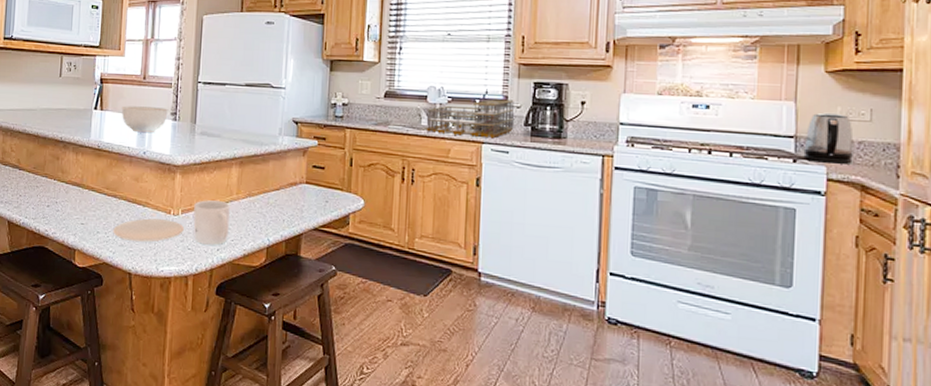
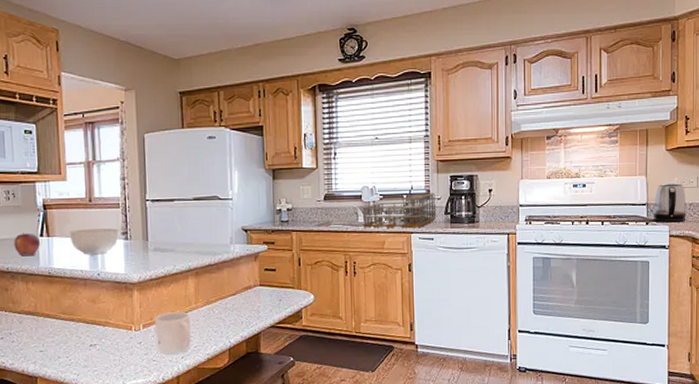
fruit: none [69,104,93,128] -> present [14,233,40,257]
plate: present [113,218,184,243] -> none [75,336,147,362]

